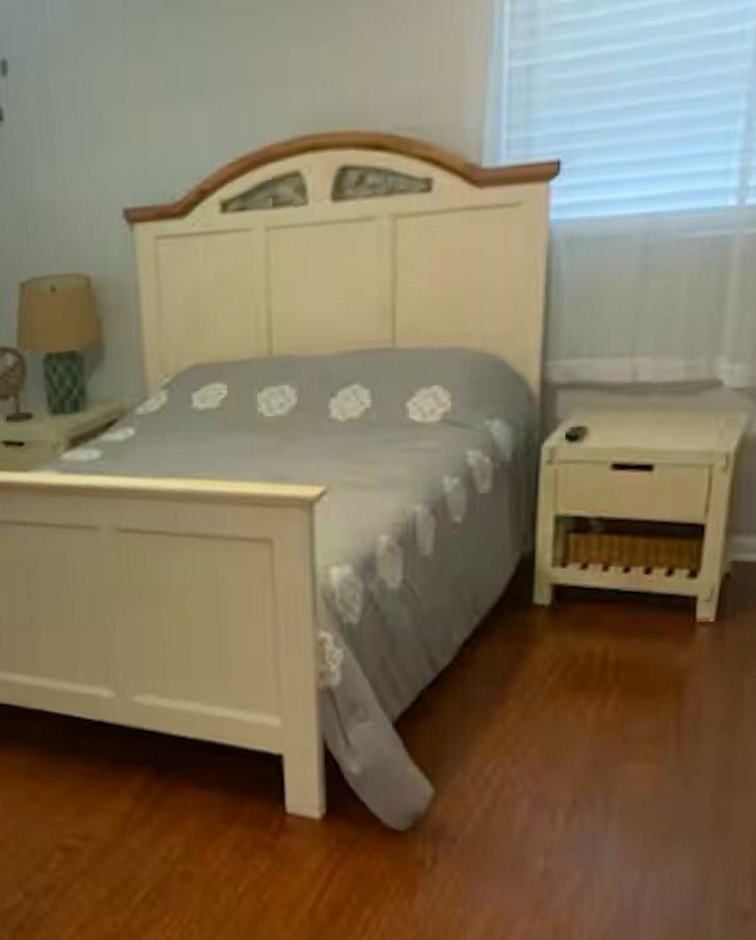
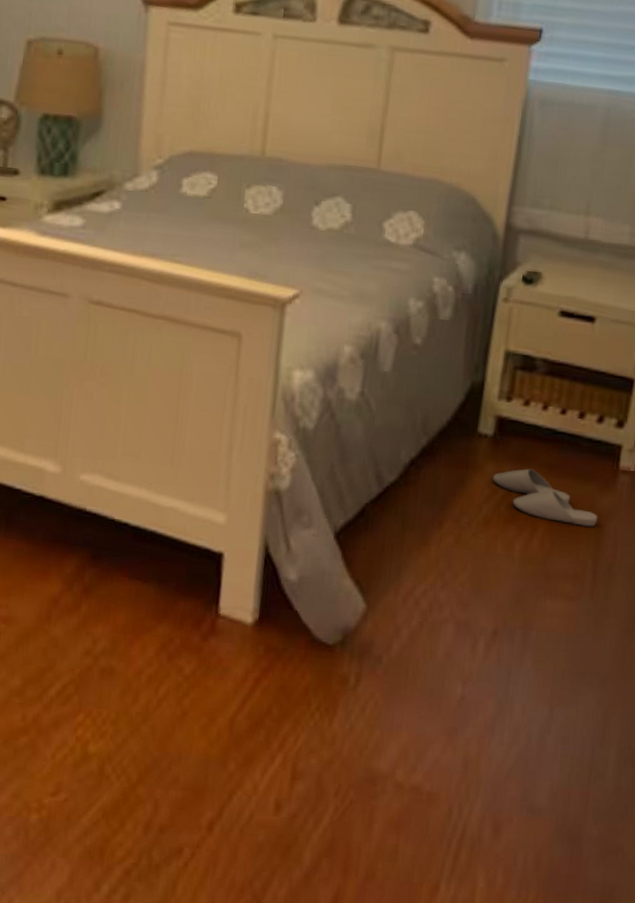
slippers: none [554,633,677,685] -> present [492,468,598,527]

